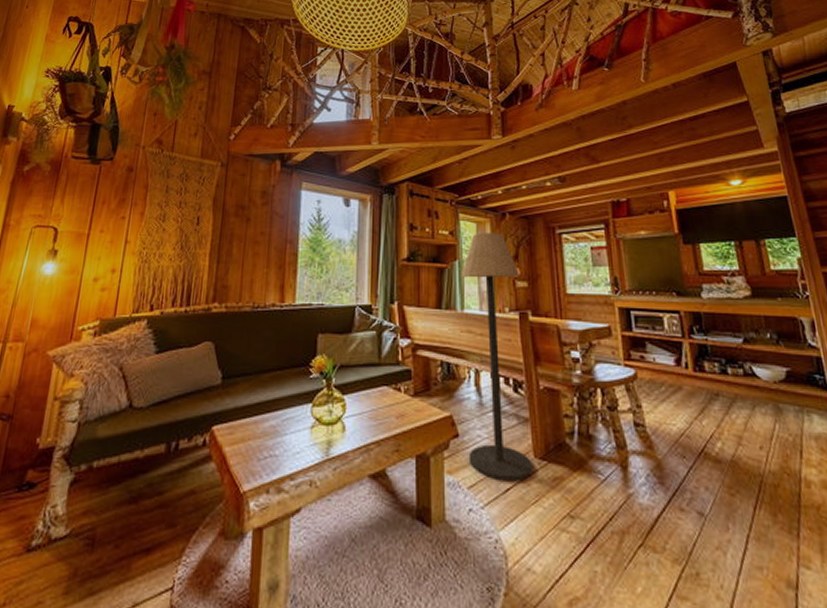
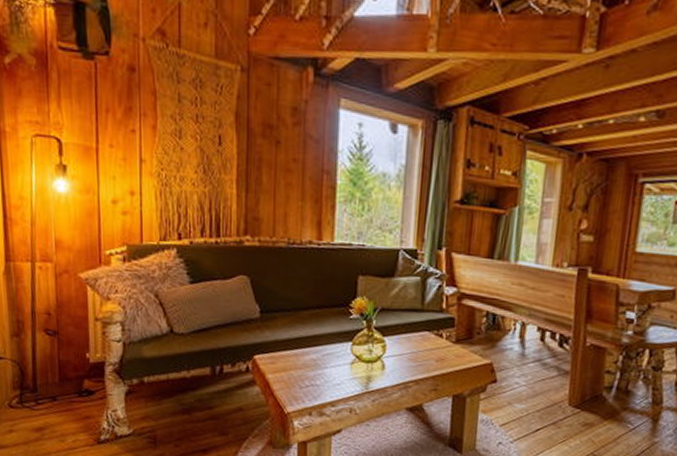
floor lamp: present [461,233,533,482] -> none [503,175,588,424]

